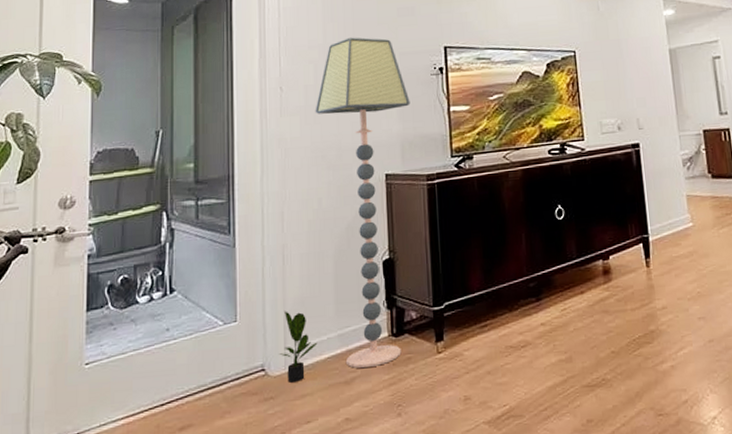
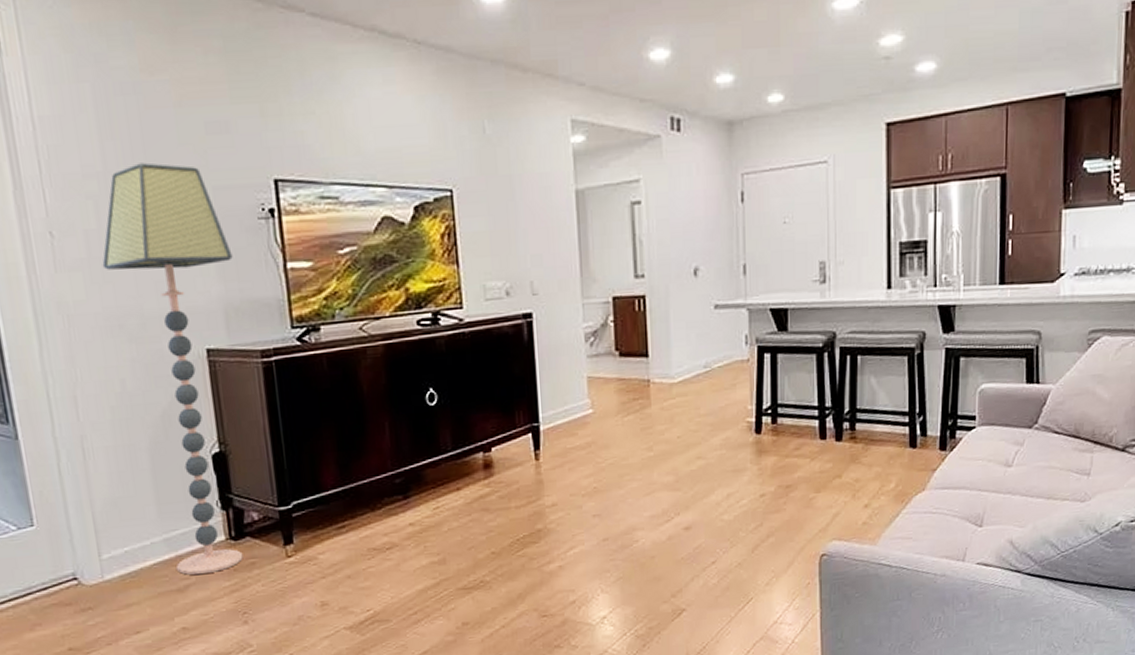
potted plant: present [279,311,318,383] -> none [92,513,139,592]

